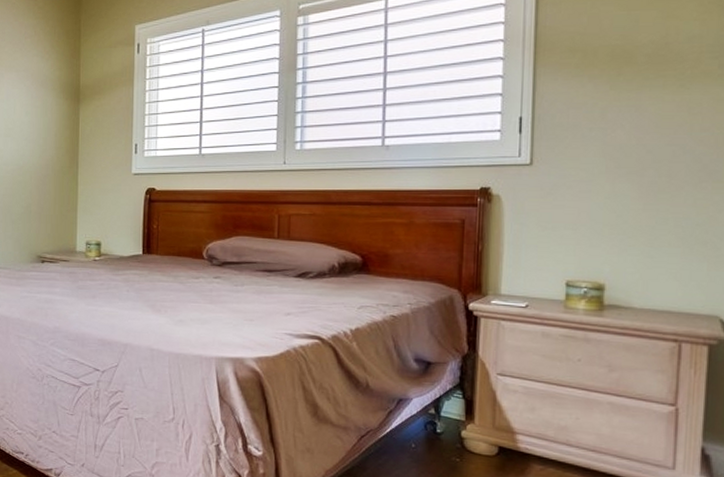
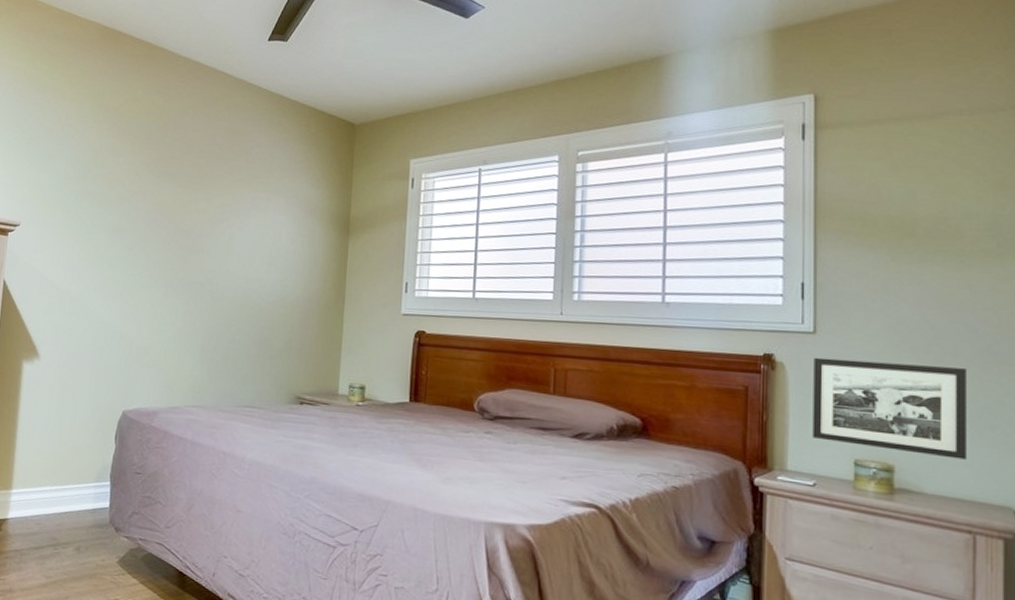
picture frame: none [526,188,681,275] -> present [812,357,966,460]

